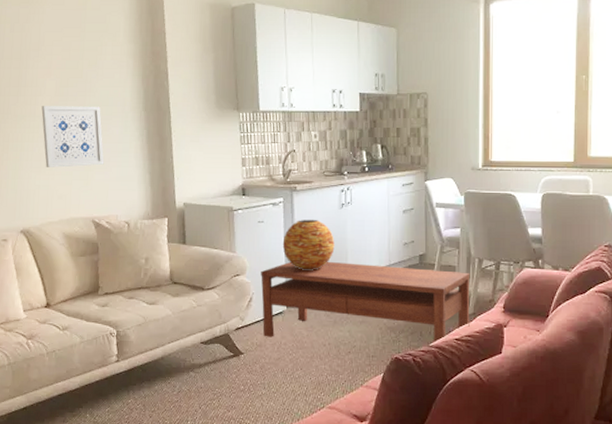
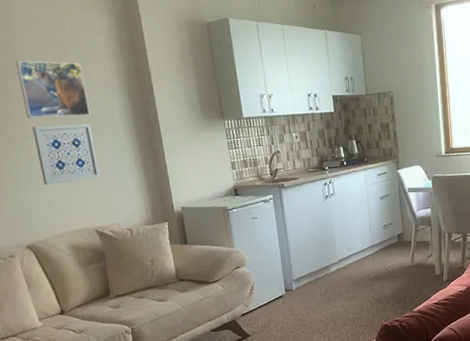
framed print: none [33,37,101,98] -> present [16,61,90,118]
coffee table: present [261,261,470,341] -> none [259,245,445,319]
vase: present [282,219,335,270] -> none [276,211,323,258]

